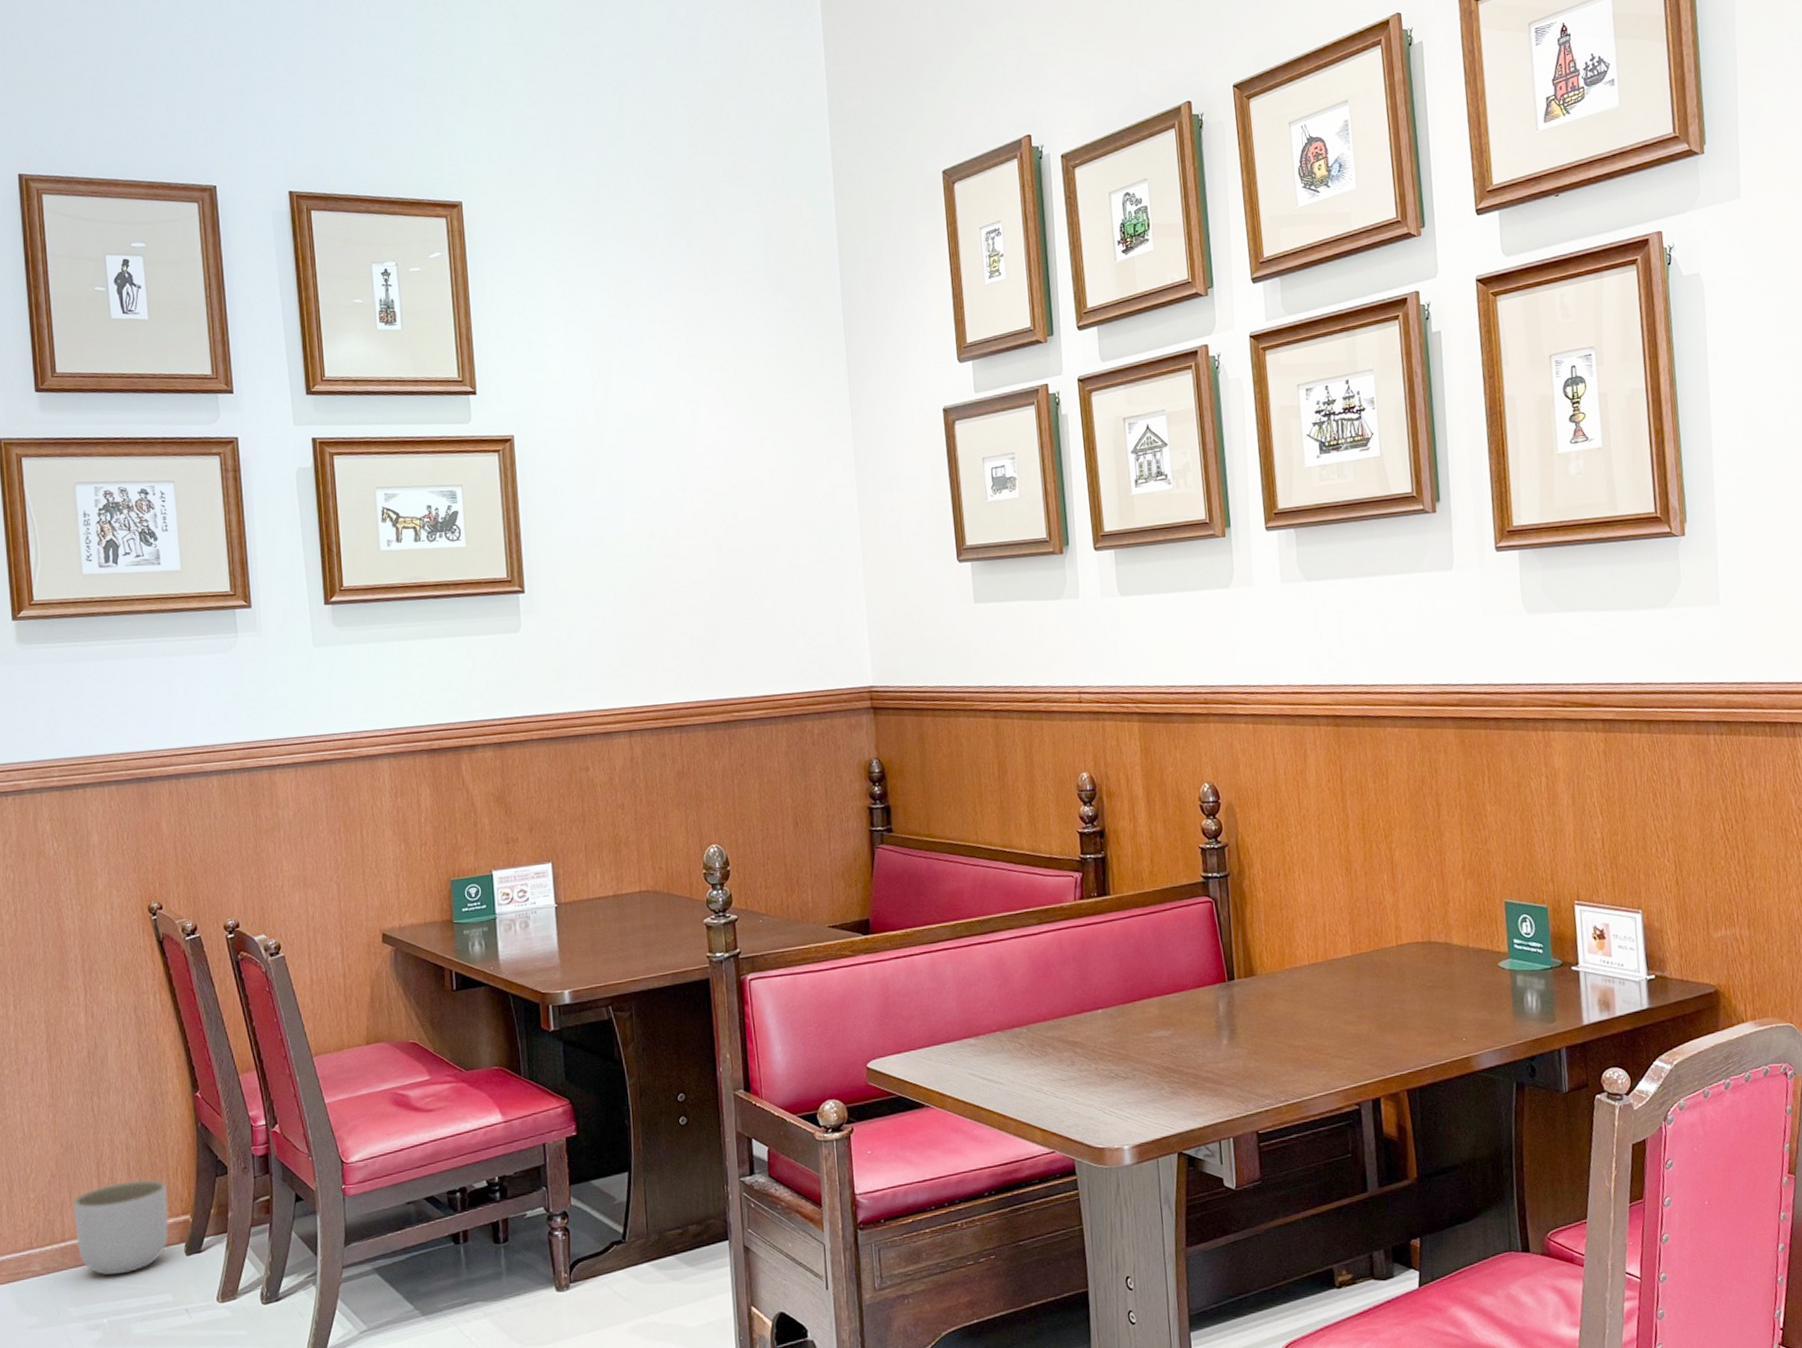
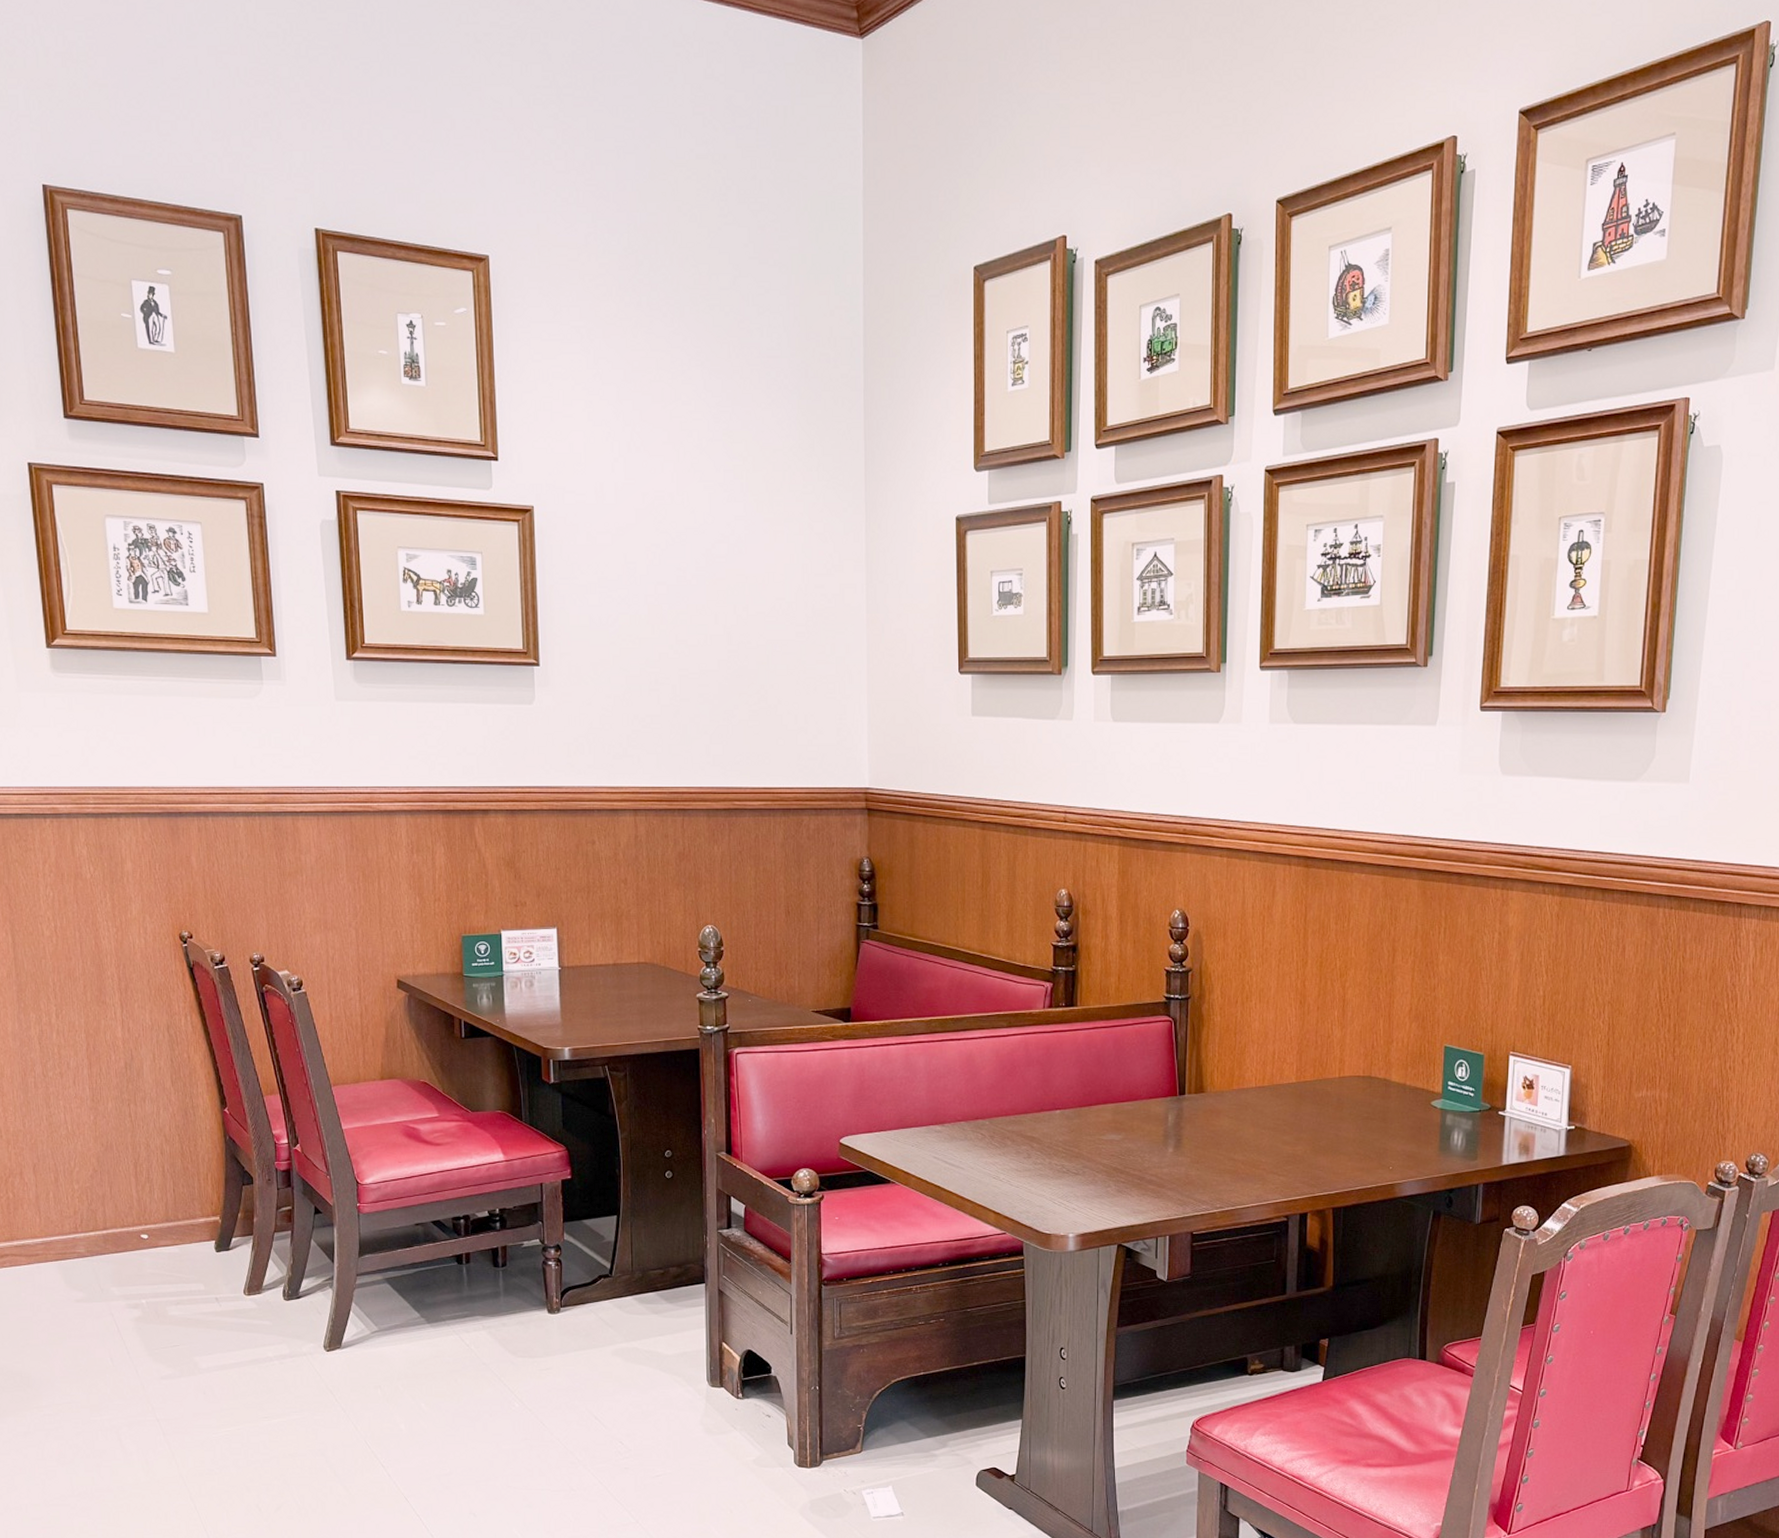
planter: present [73,1179,169,1276] -> none [113,1181,200,1263]

